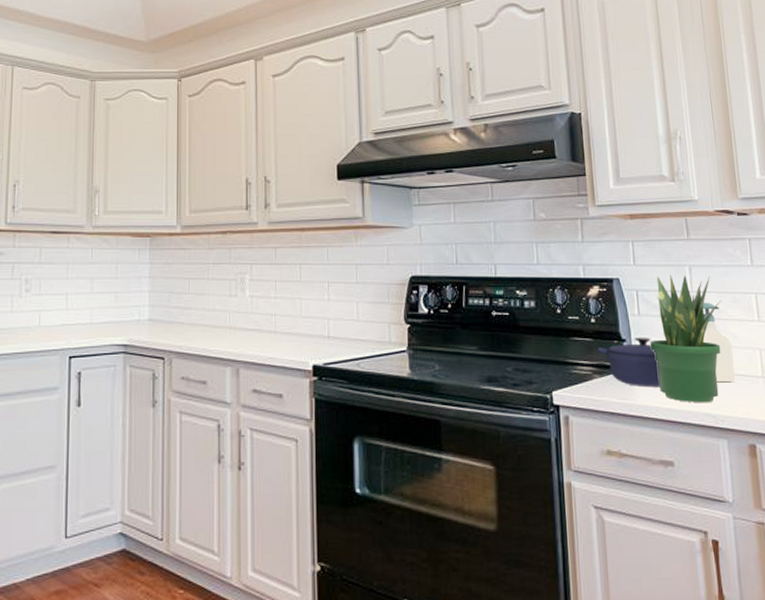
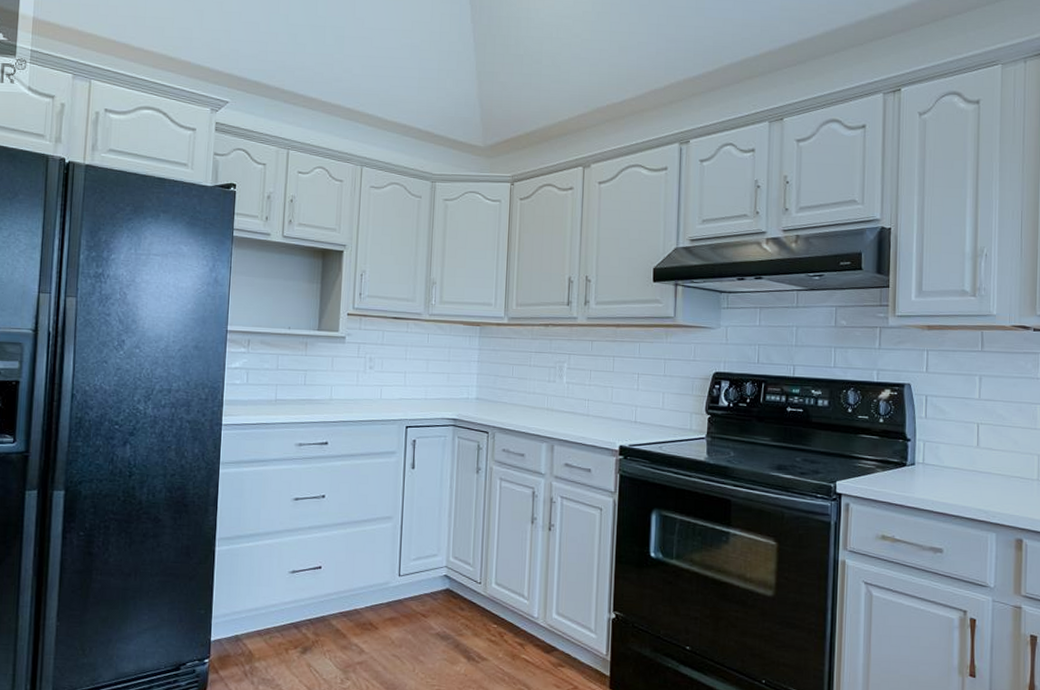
cooking pot: present [598,337,661,388] -> none [883,437,940,484]
planter: present [650,275,722,403] -> none [933,383,1008,500]
soap bottle: present [702,302,736,383] -> none [984,409,1012,483]

